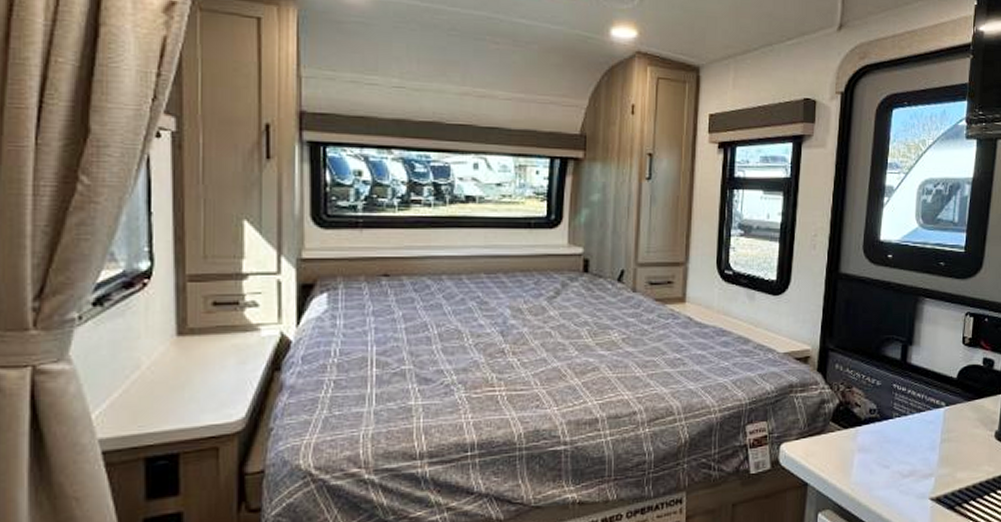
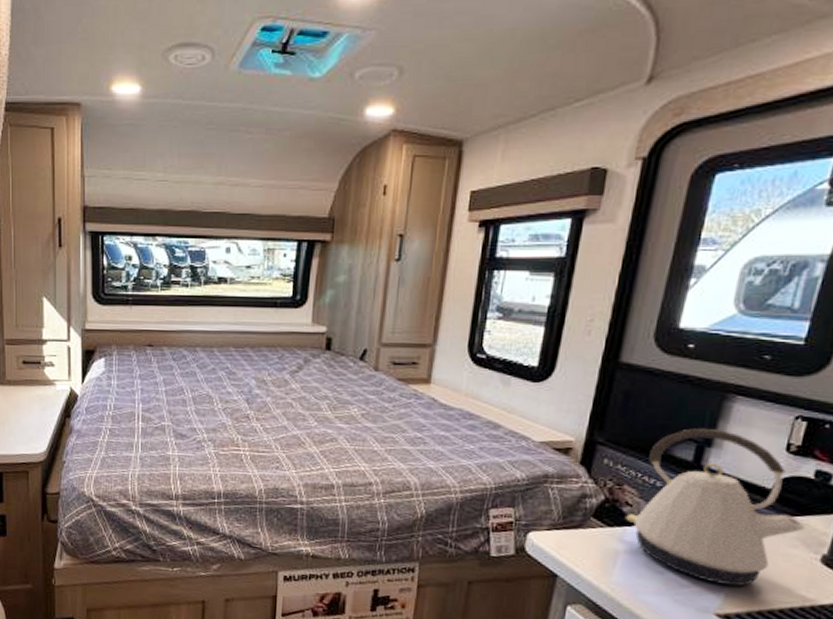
kettle: none [857,329,982,470] -> present [625,428,806,587]

